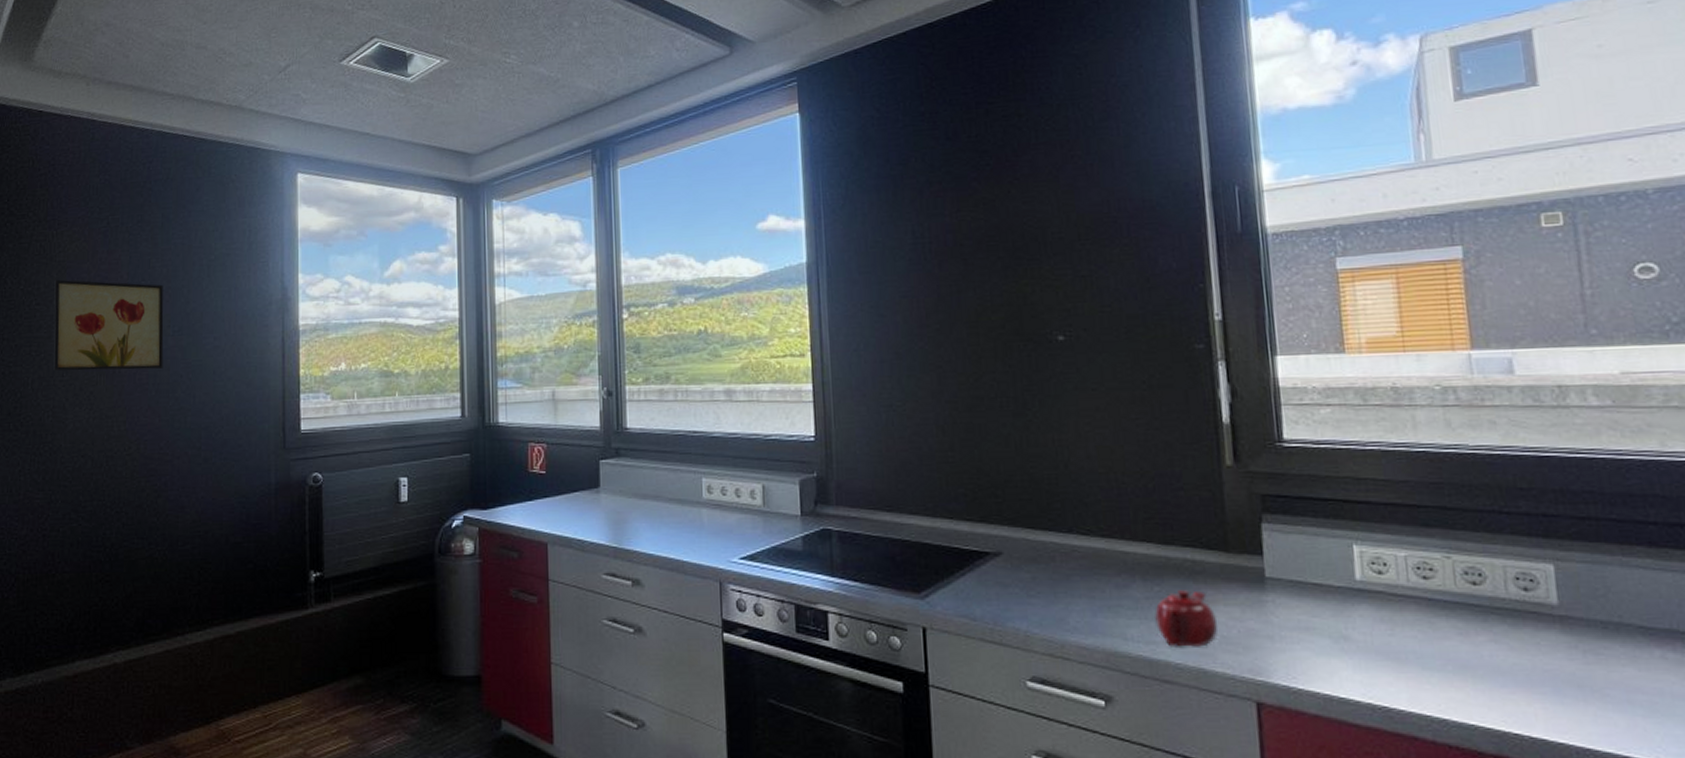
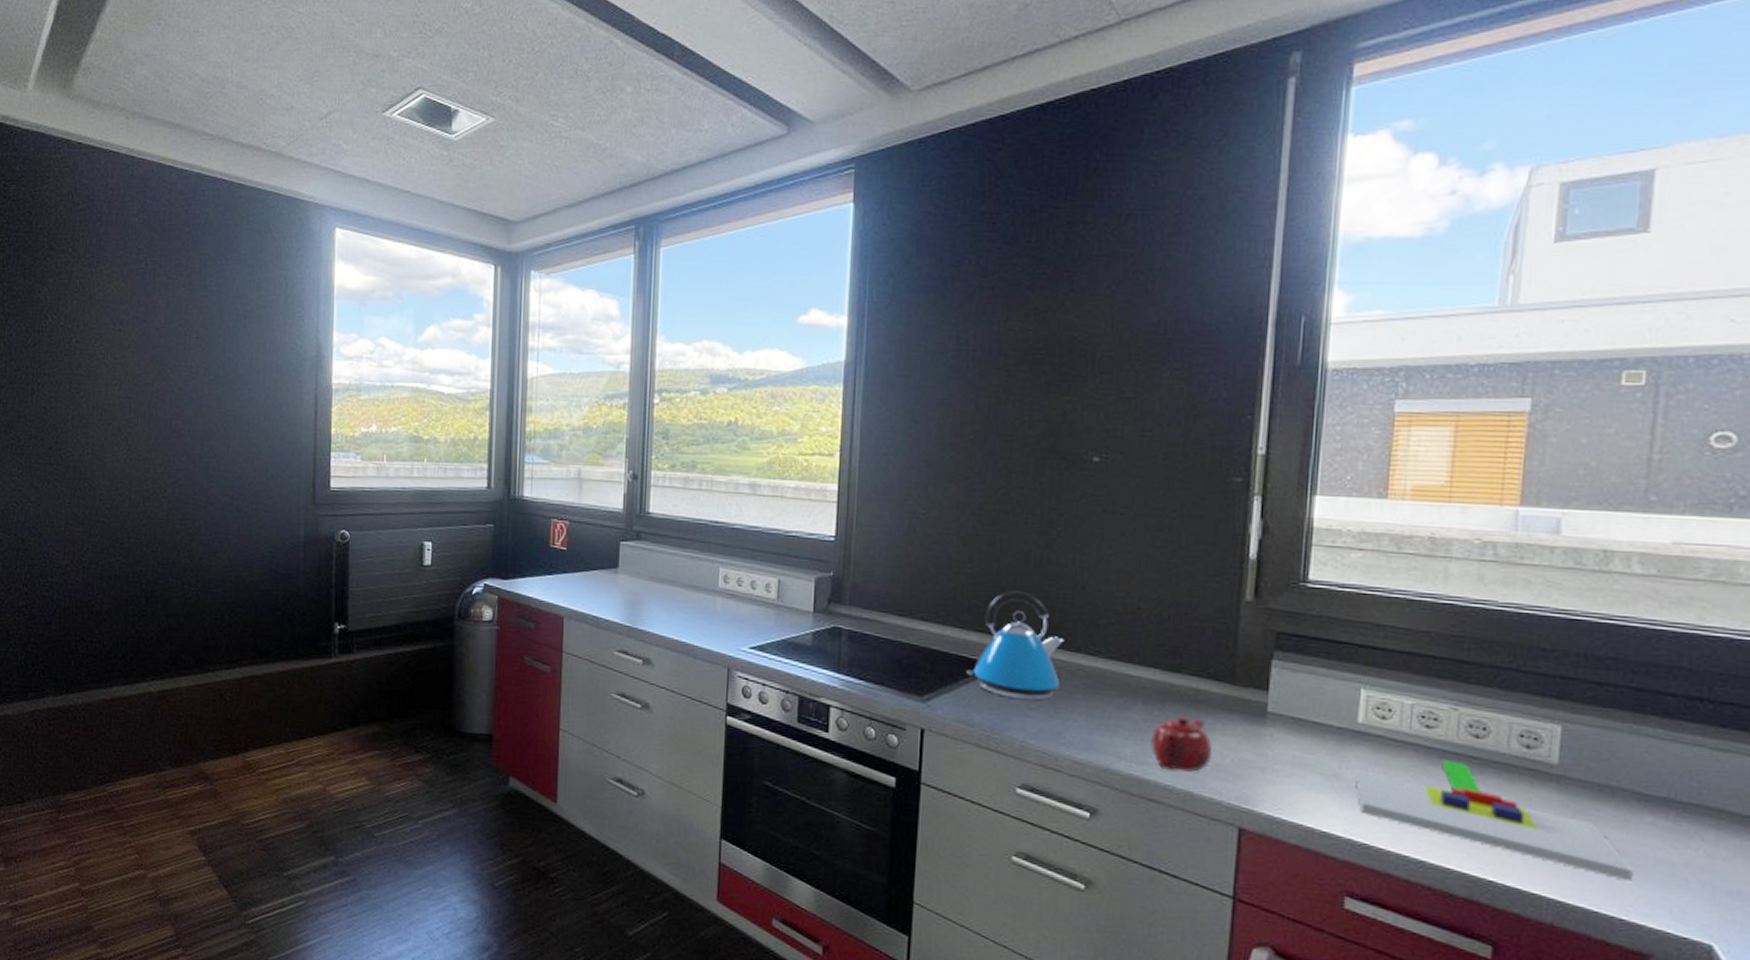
wall art: present [53,279,164,372] -> none [92,318,200,416]
kettle: none [961,475,1057,588] -> present [966,590,1064,701]
chopping board: none [1363,611,1655,720] -> present [1355,760,1633,882]

